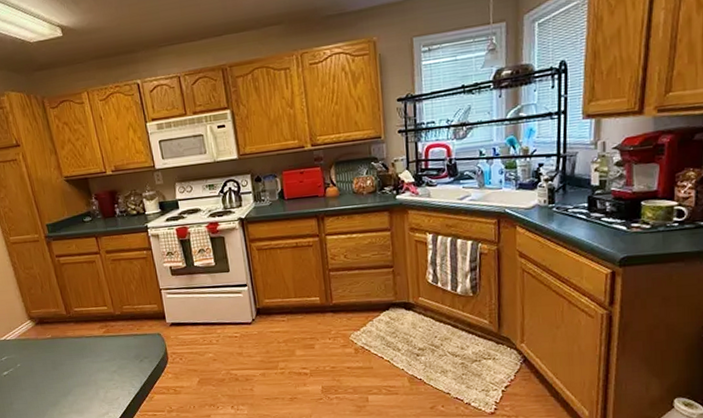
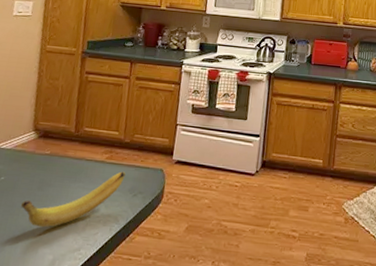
banana: none [43,341,127,401] -> present [20,171,126,228]

